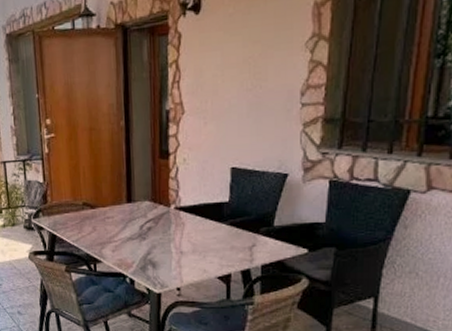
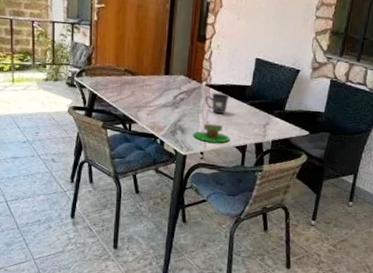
plant: none [166,244,210,275] -> present [193,116,230,143]
mug: none [176,215,204,241] -> present [205,92,230,115]

